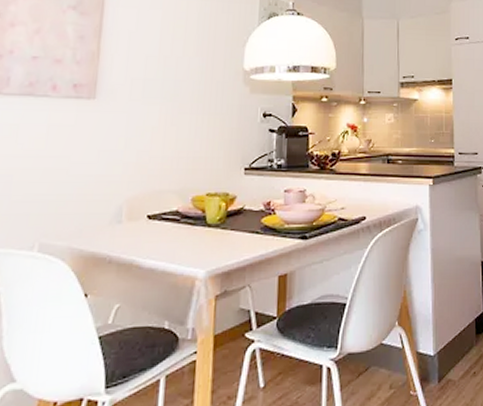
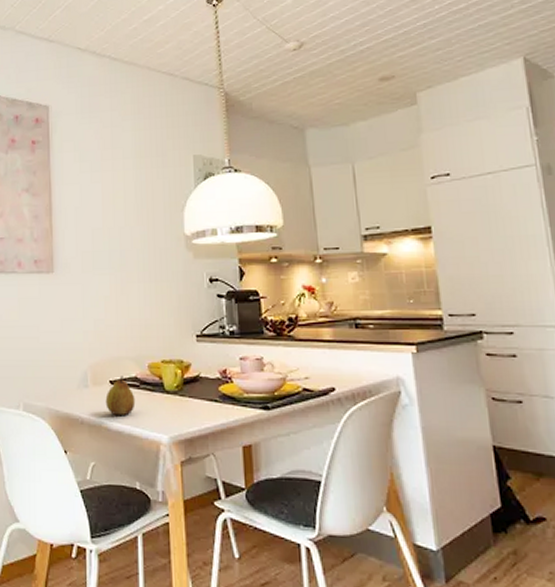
fruit: none [140,210,174,251] -> present [105,376,136,415]

